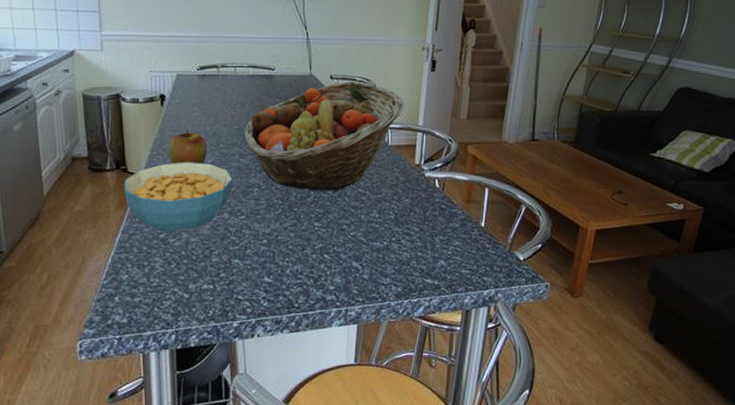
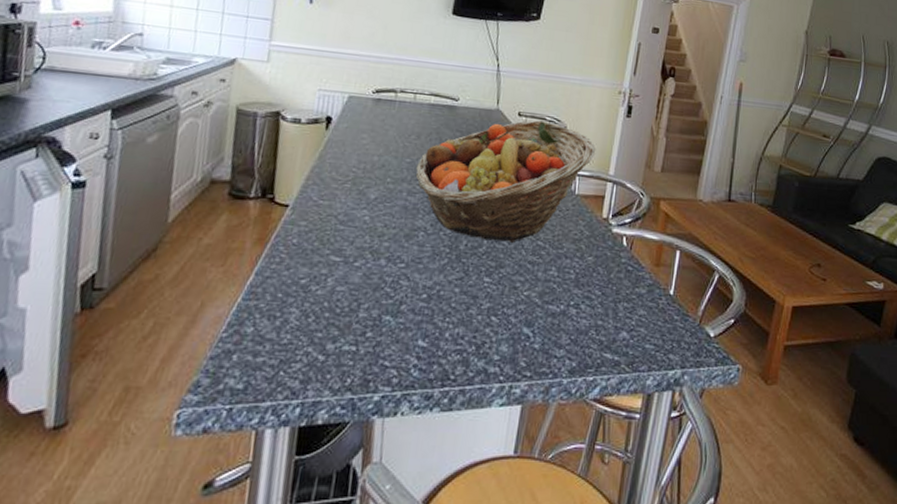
cereal bowl: present [124,162,233,233] -> none [266,195,397,280]
apple: present [168,129,208,164] -> none [325,158,372,200]

